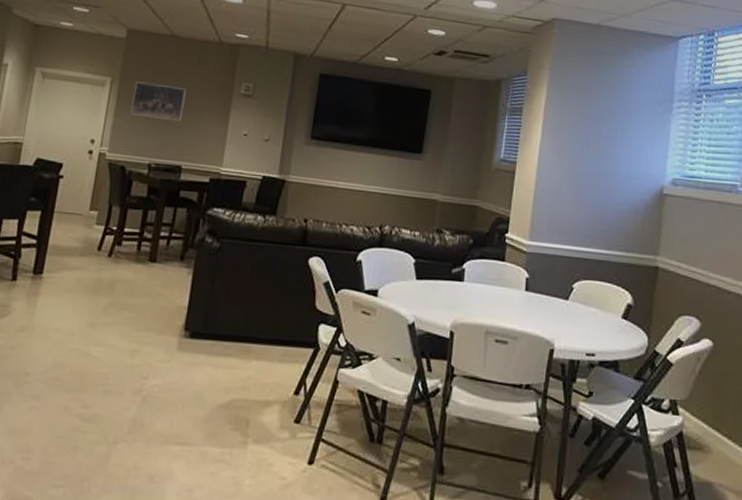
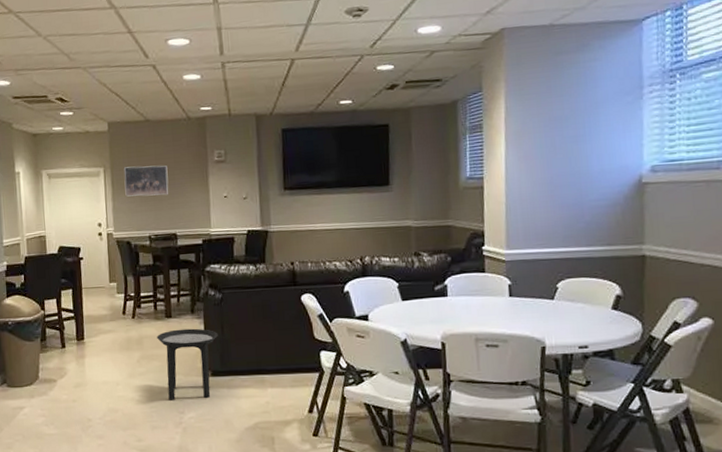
side table: none [132,276,207,364] -> present [157,328,218,400]

